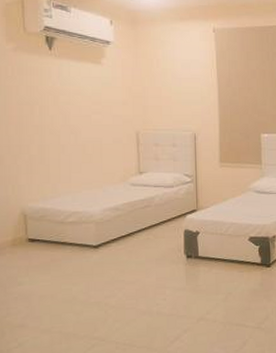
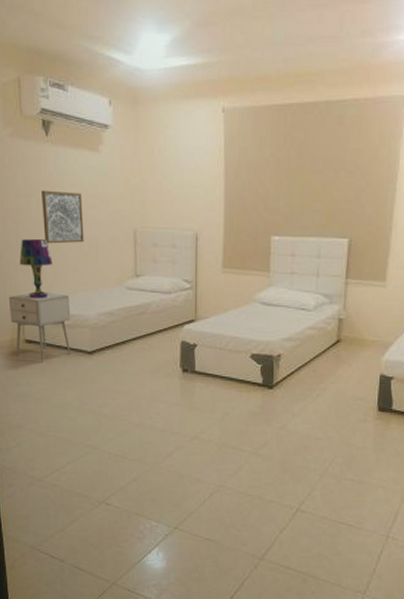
nightstand: none [10,192,76,259] -> present [8,293,71,362]
table lamp: none [23,143,56,199] -> present [20,239,52,299]
wall art: none [45,98,88,147] -> present [42,190,84,244]

